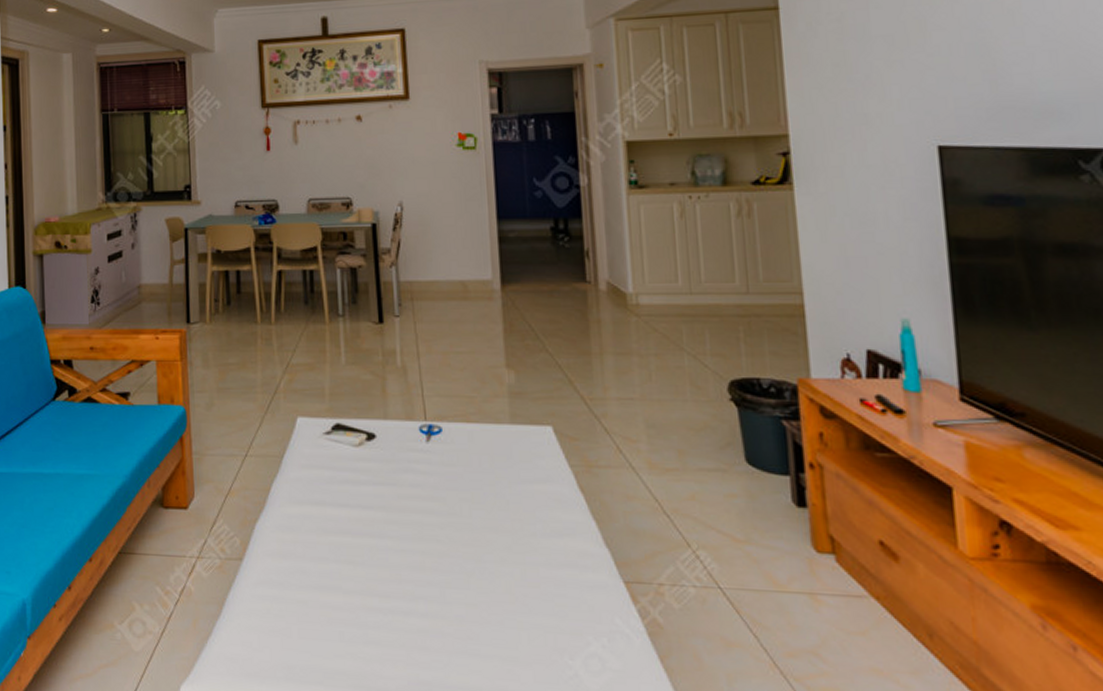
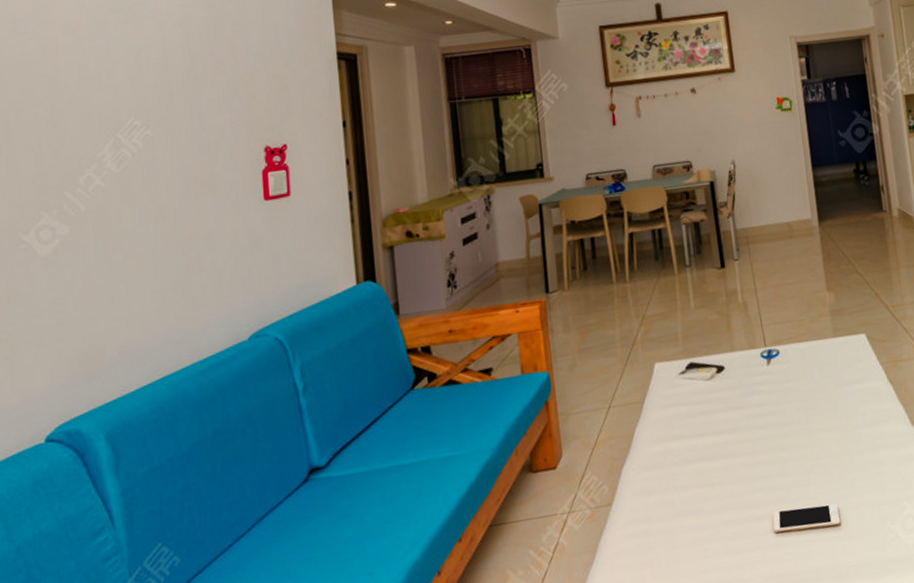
cell phone: none [421,609,505,645] -> present [772,503,841,533]

